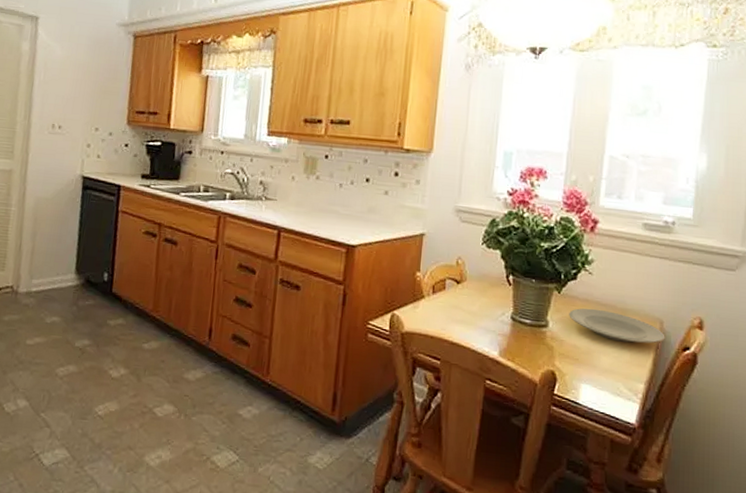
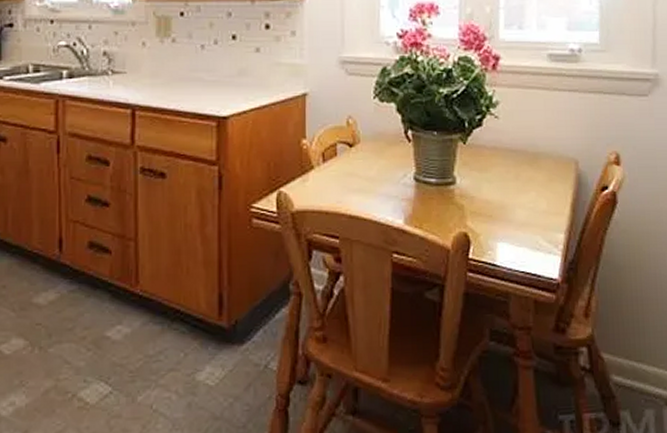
plate: present [569,308,665,344] -> none [477,156,582,190]

